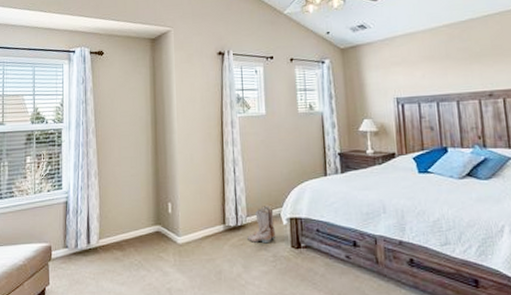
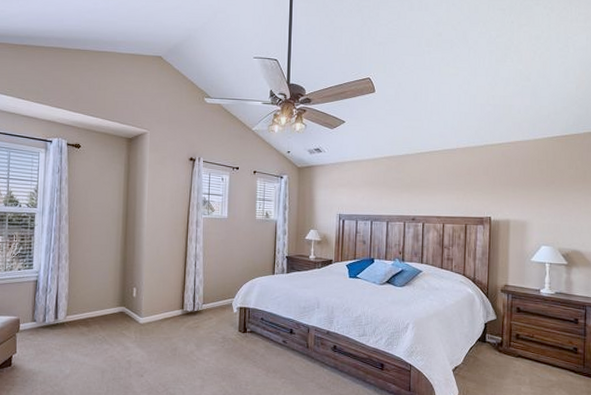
boots: present [247,204,275,244] -> none [202,295,226,328]

